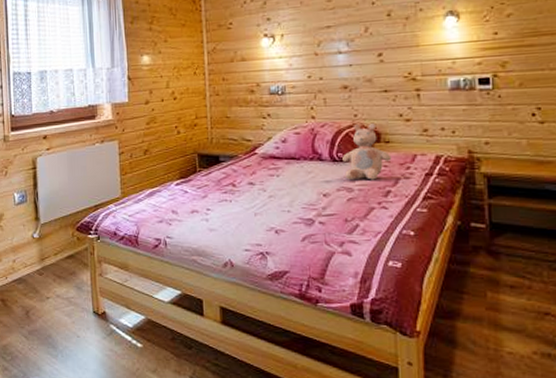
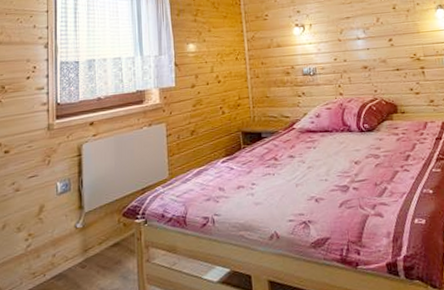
bear: present [342,122,392,180] -> none [368,96,408,147]

